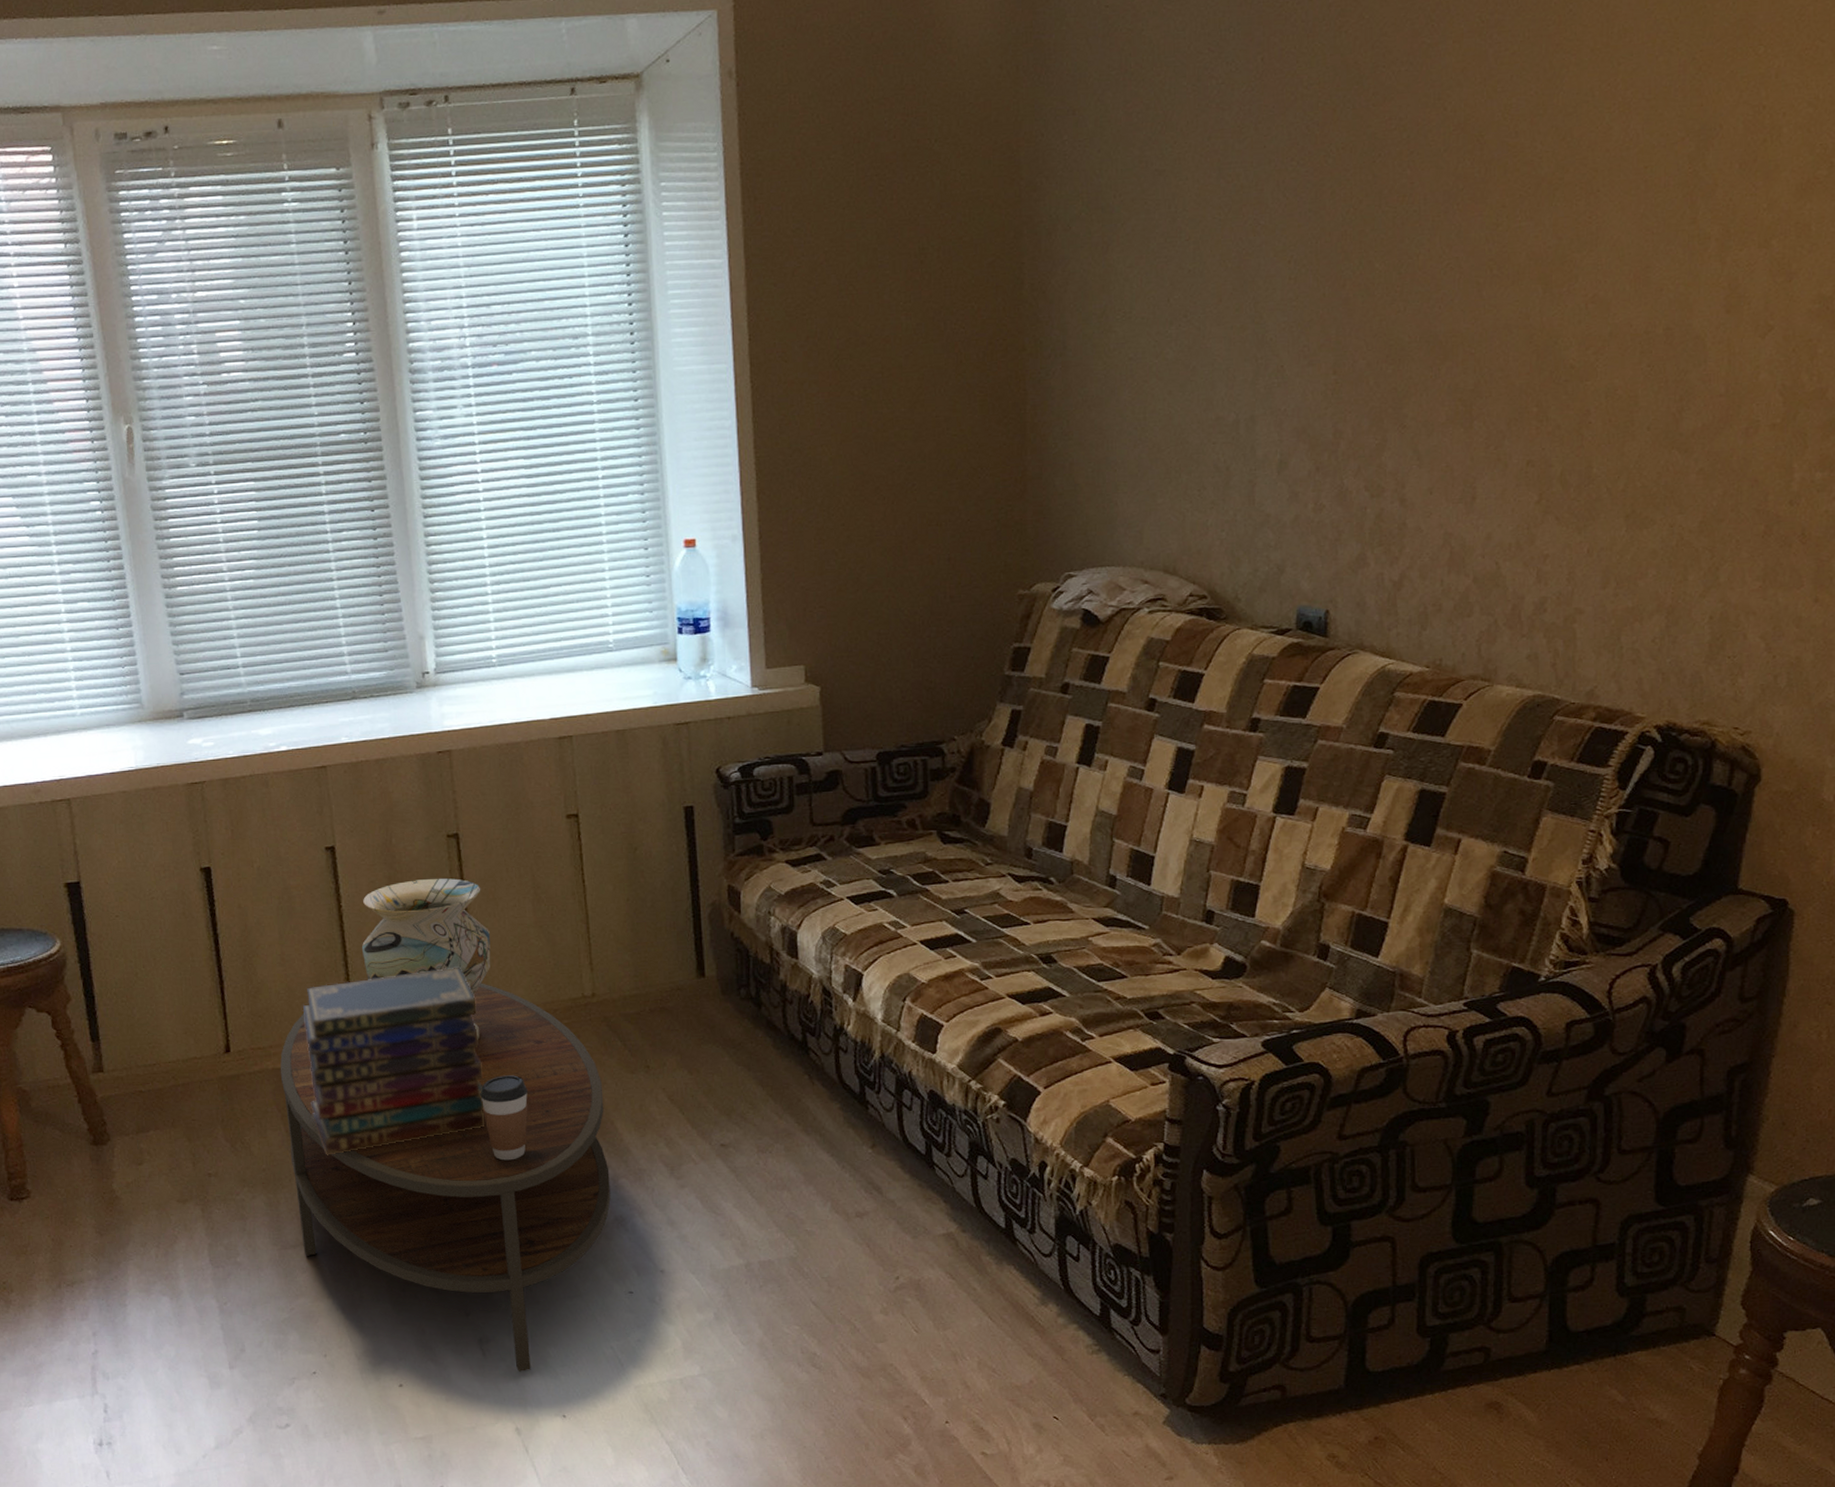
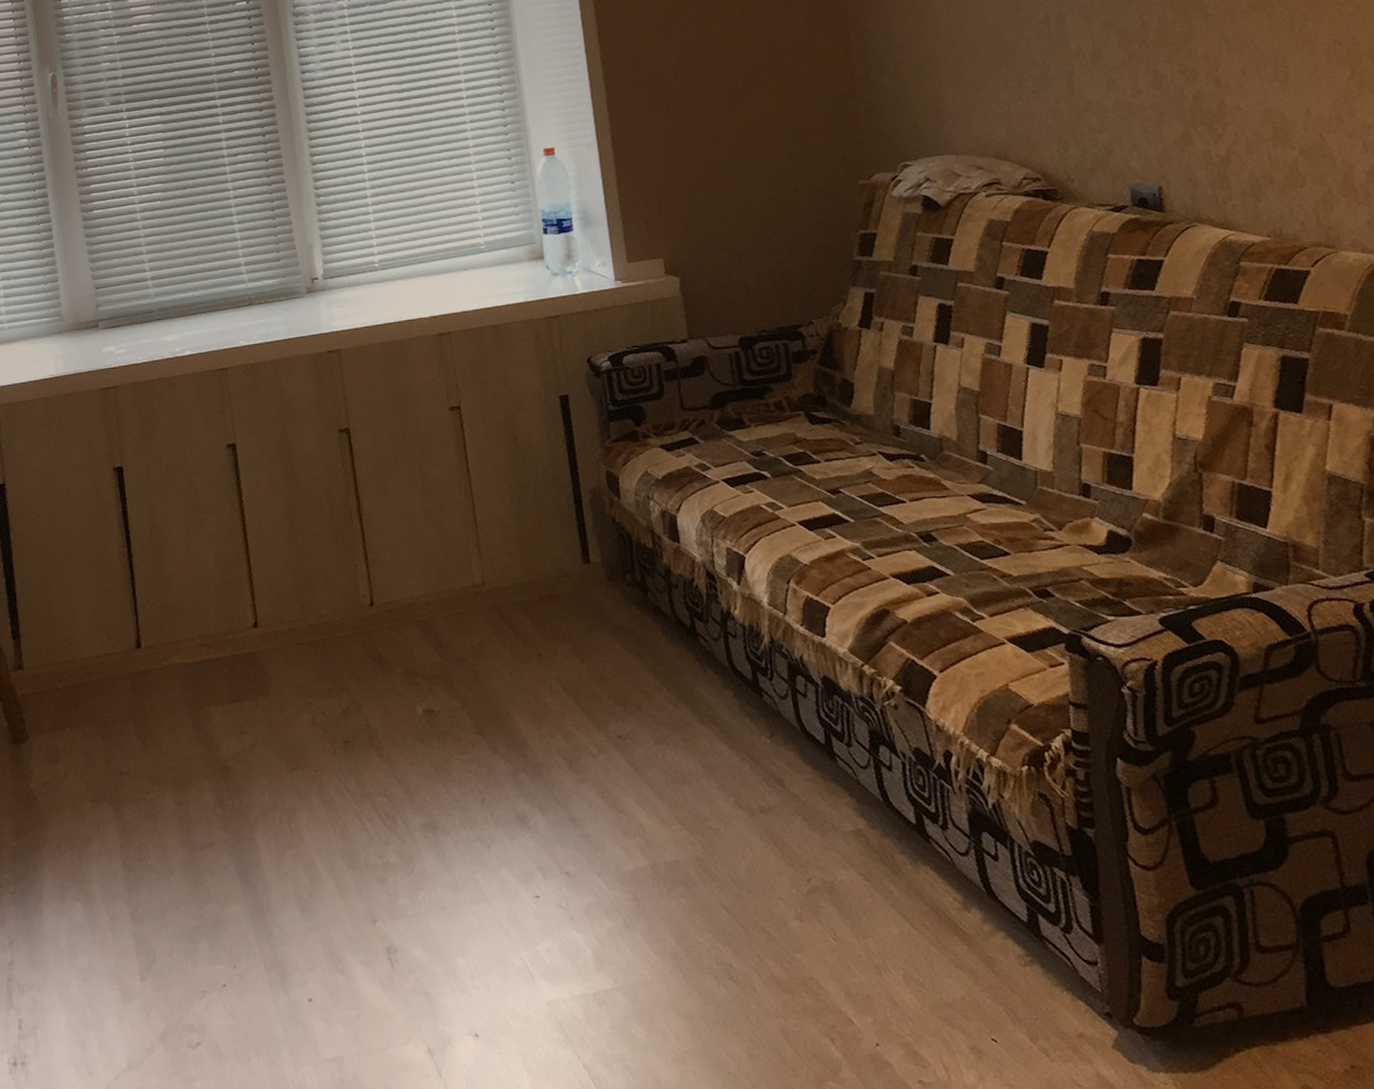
coffee table: present [280,983,611,1373] -> none [187,573,512,986]
book stack: present [302,968,484,1155] -> none [208,559,384,752]
decorative vase: present [361,878,491,1040] -> none [262,471,384,631]
coffee cup: present [480,1075,529,1161] -> none [378,666,426,756]

